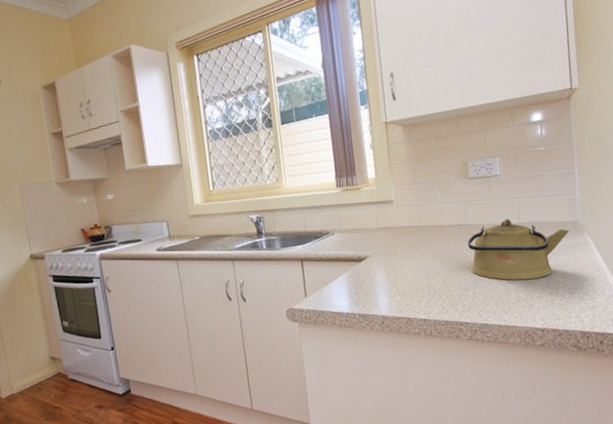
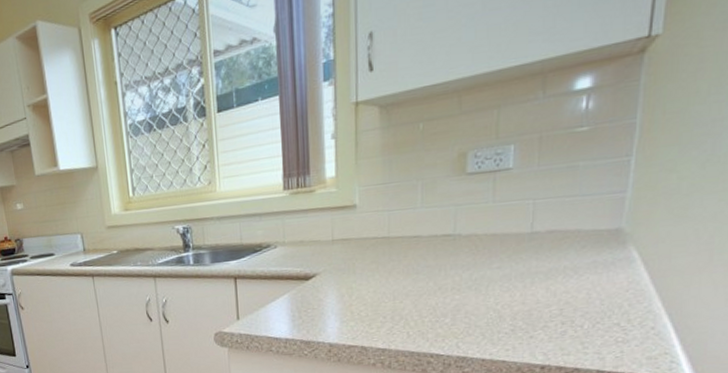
kettle: present [467,219,569,280] -> none [453,227,606,306]

